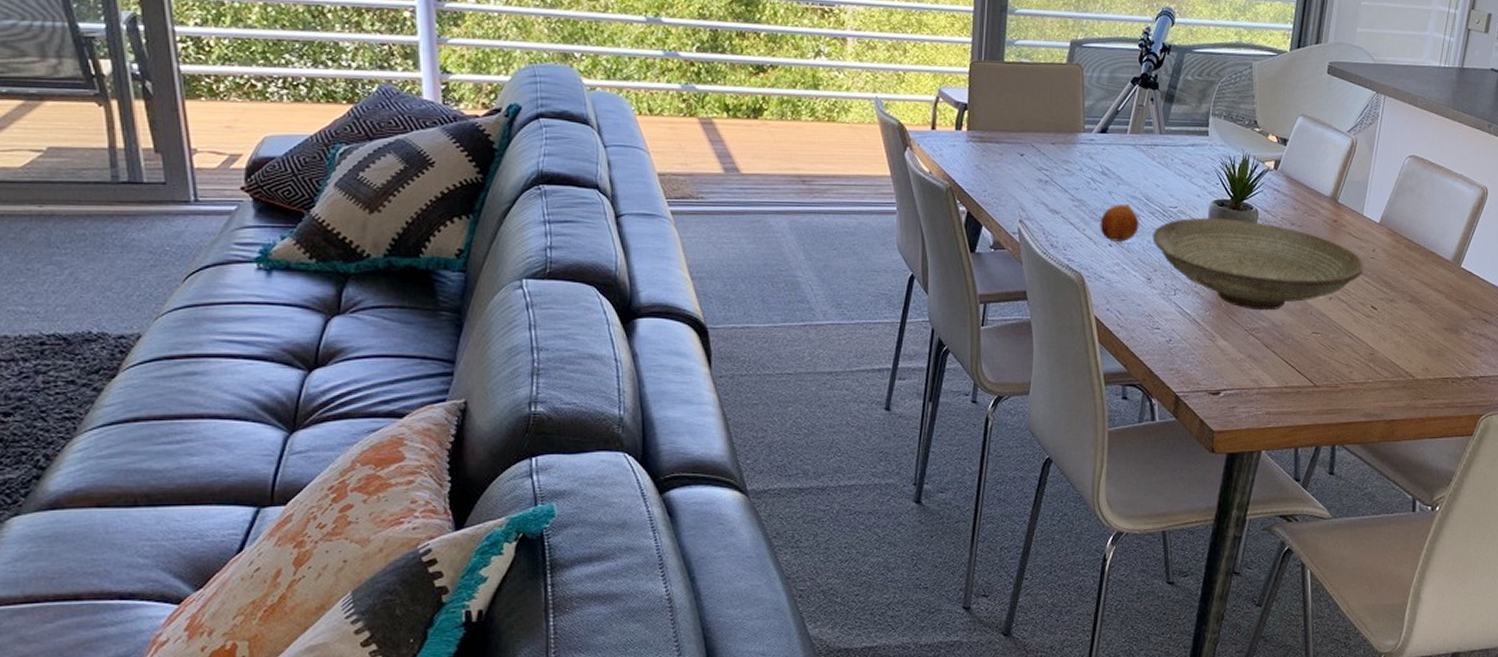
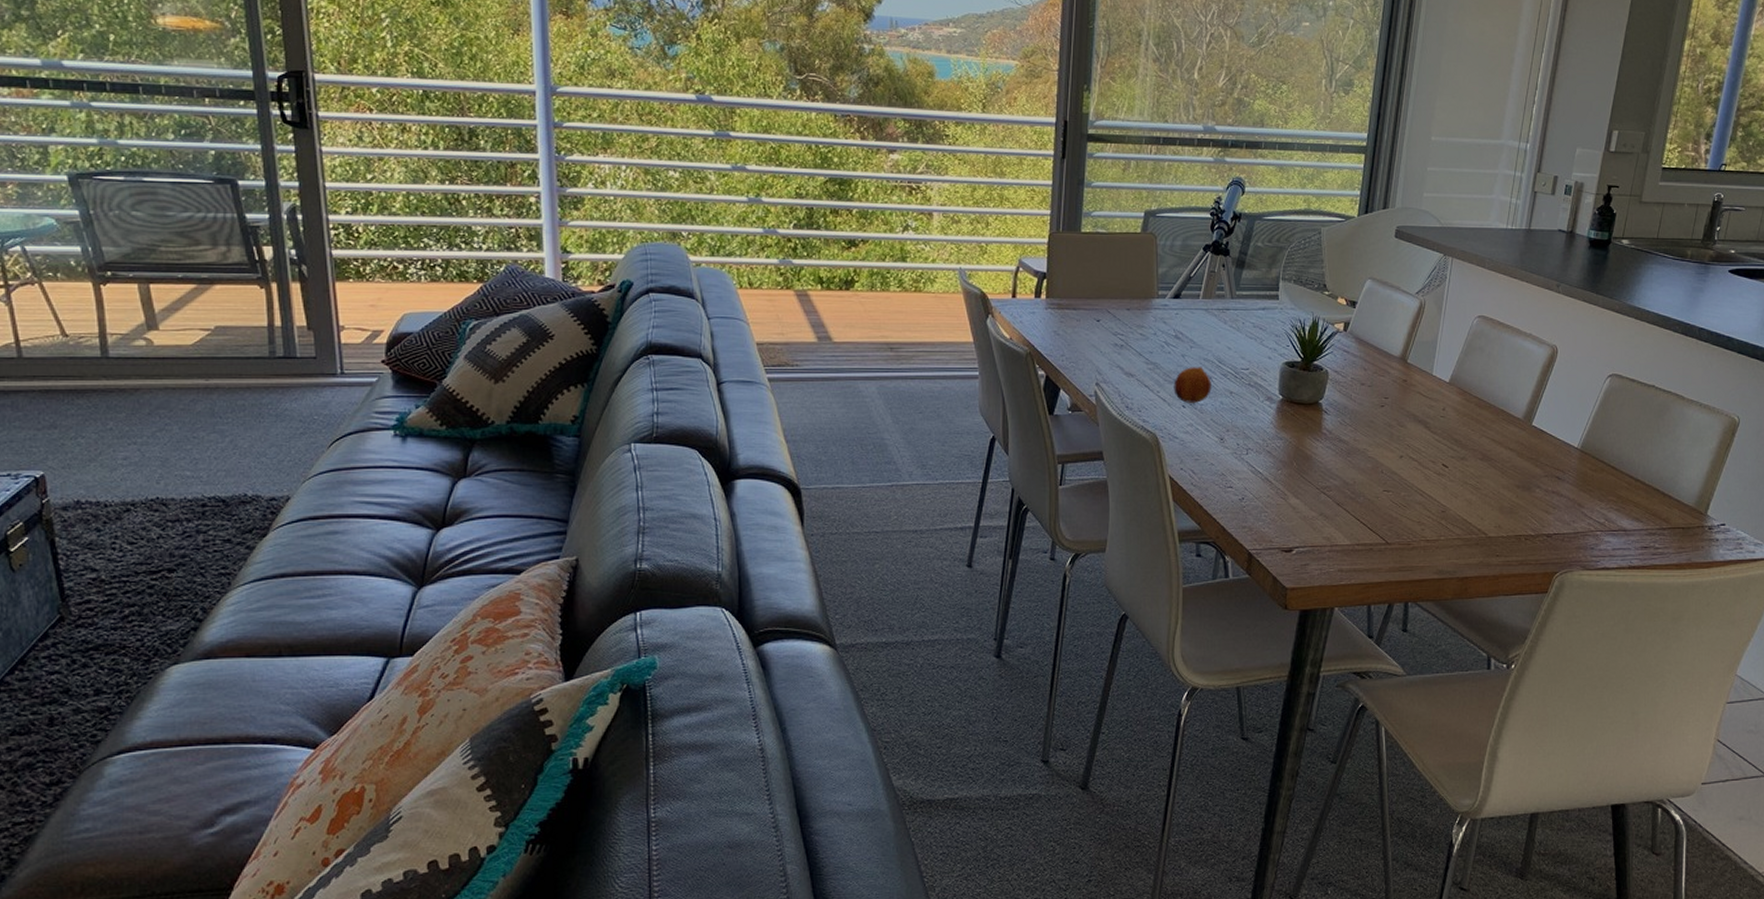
decorative bowl: present [1152,218,1364,311] -> none [1225,379,1434,469]

